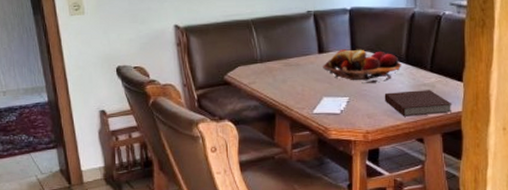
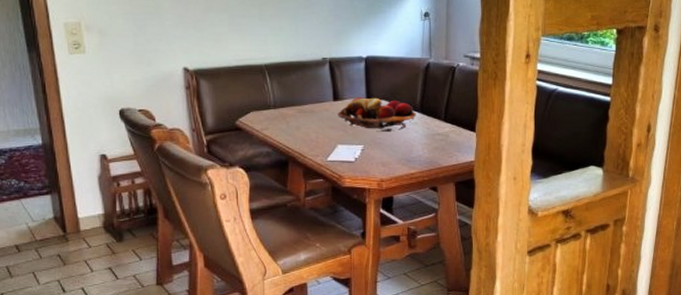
notebook: present [384,90,453,117] -> none [399,139,466,165]

